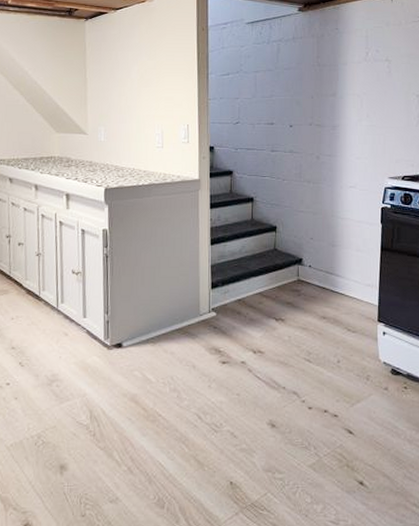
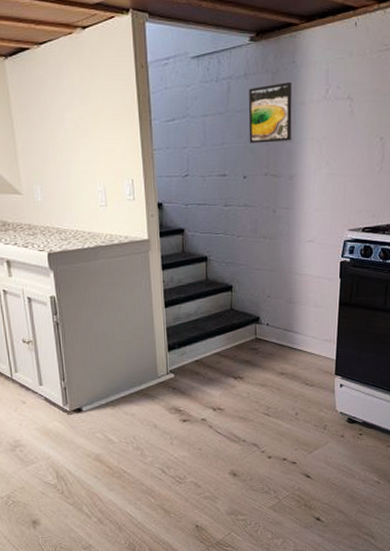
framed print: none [295,46,335,96] -> present [248,82,292,143]

